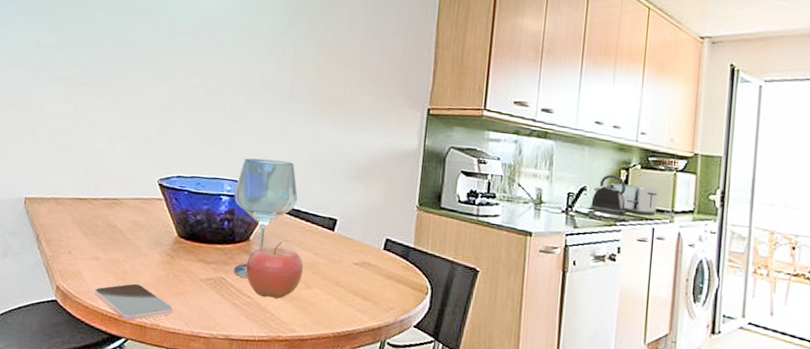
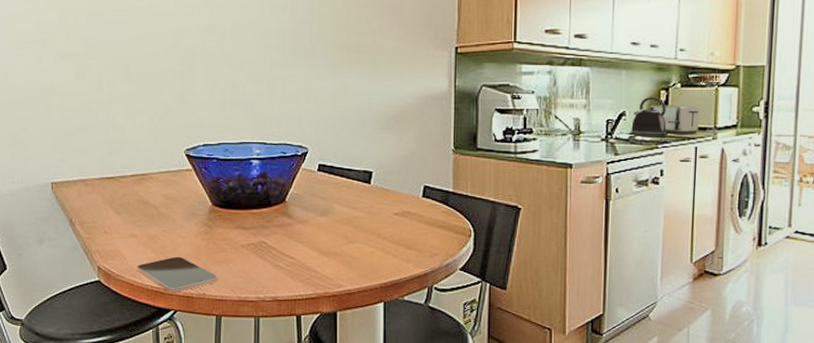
wine glass: present [234,158,298,279] -> none [264,118,330,240]
fruit: present [245,242,303,299] -> none [285,200,343,256]

